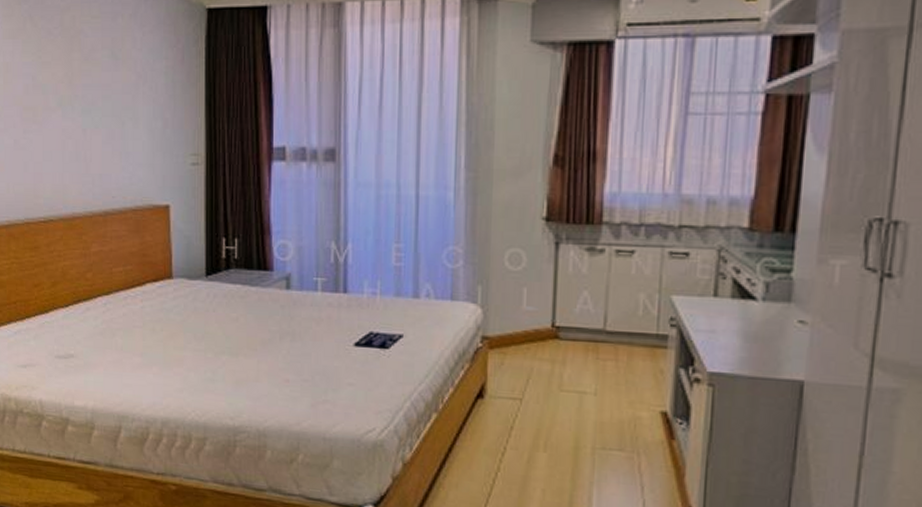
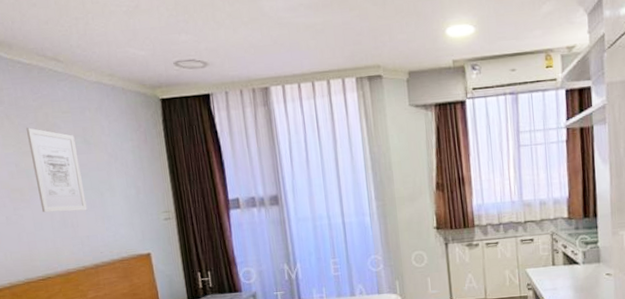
wall art: none [50,33,104,143] -> present [26,127,88,213]

